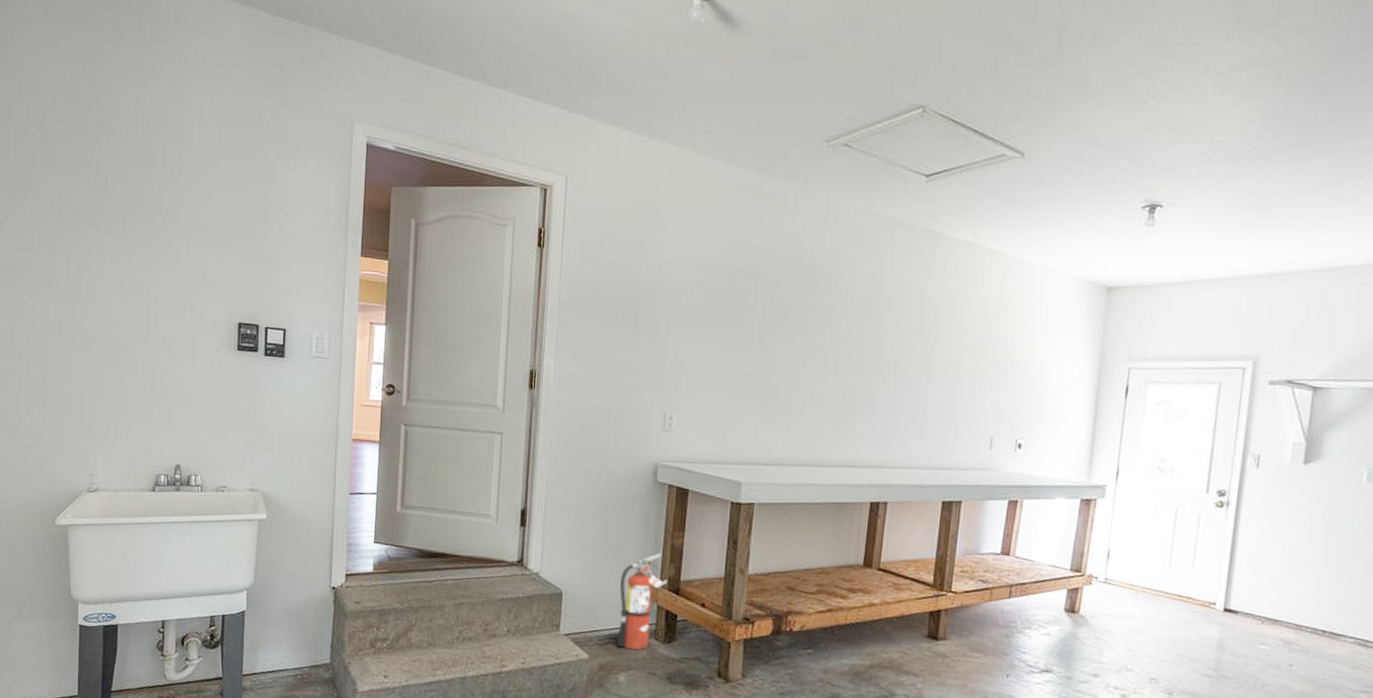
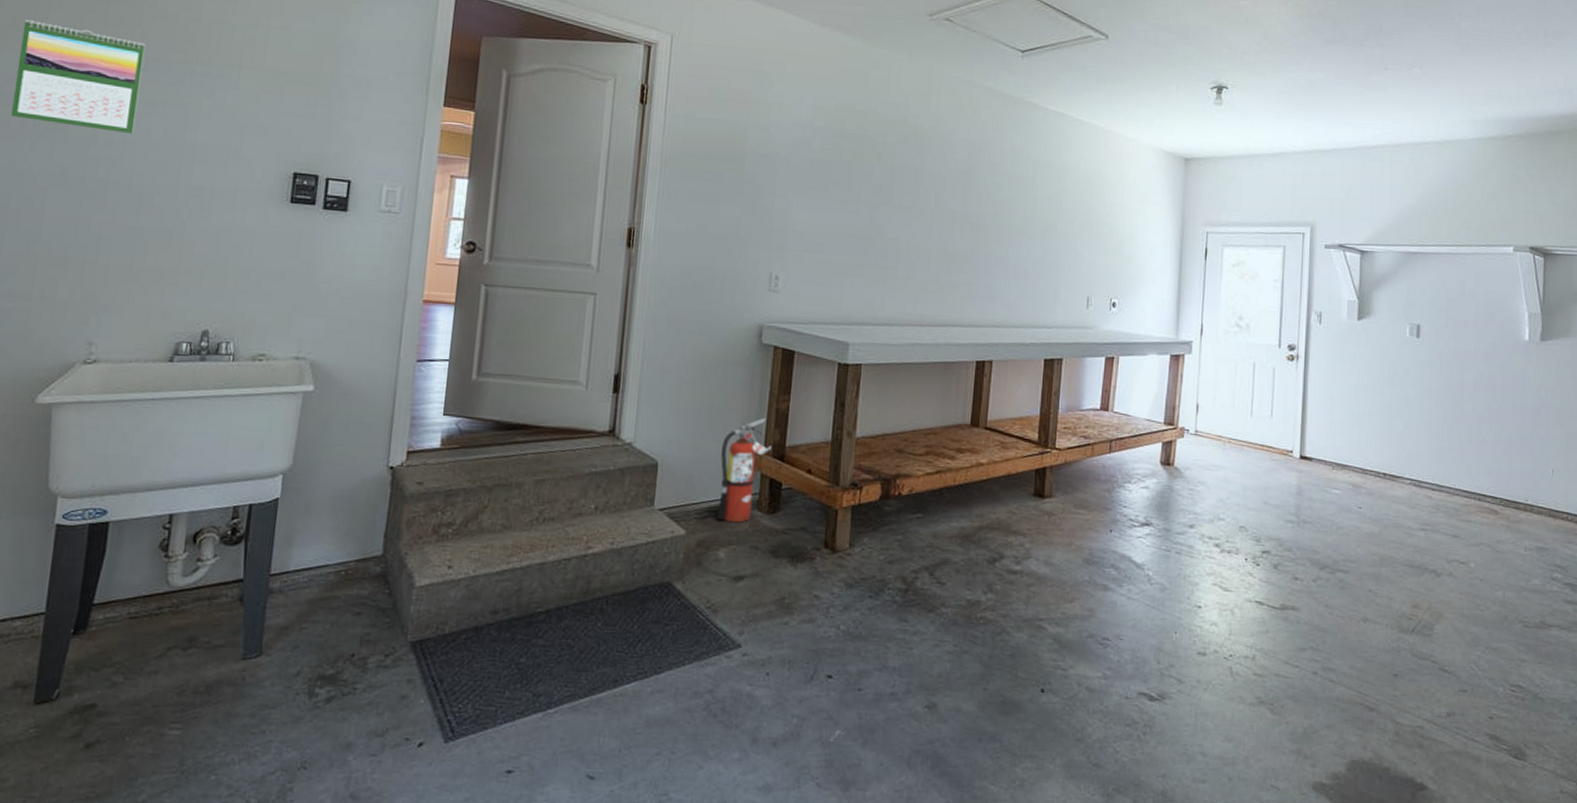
calendar: none [15,191,112,291] -> present [10,20,145,135]

